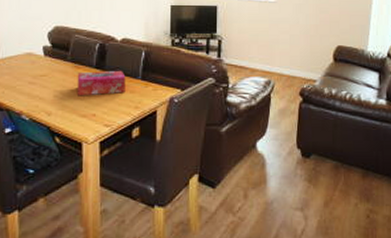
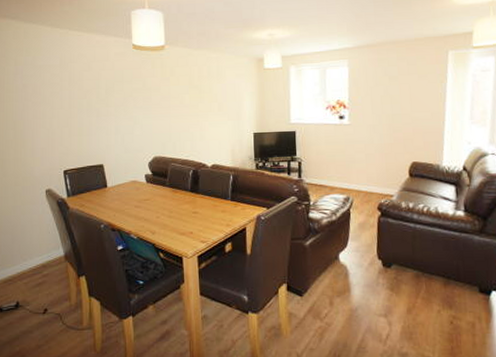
tissue box: present [77,70,126,96] -> none [175,192,218,217]

